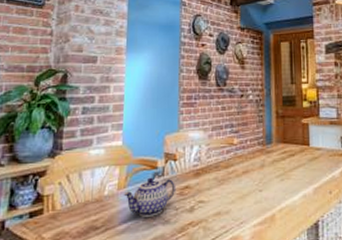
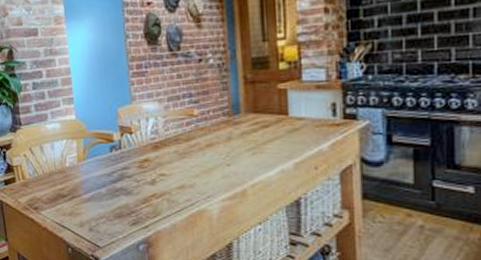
teapot: present [123,177,175,217] -> none [83,150,135,188]

